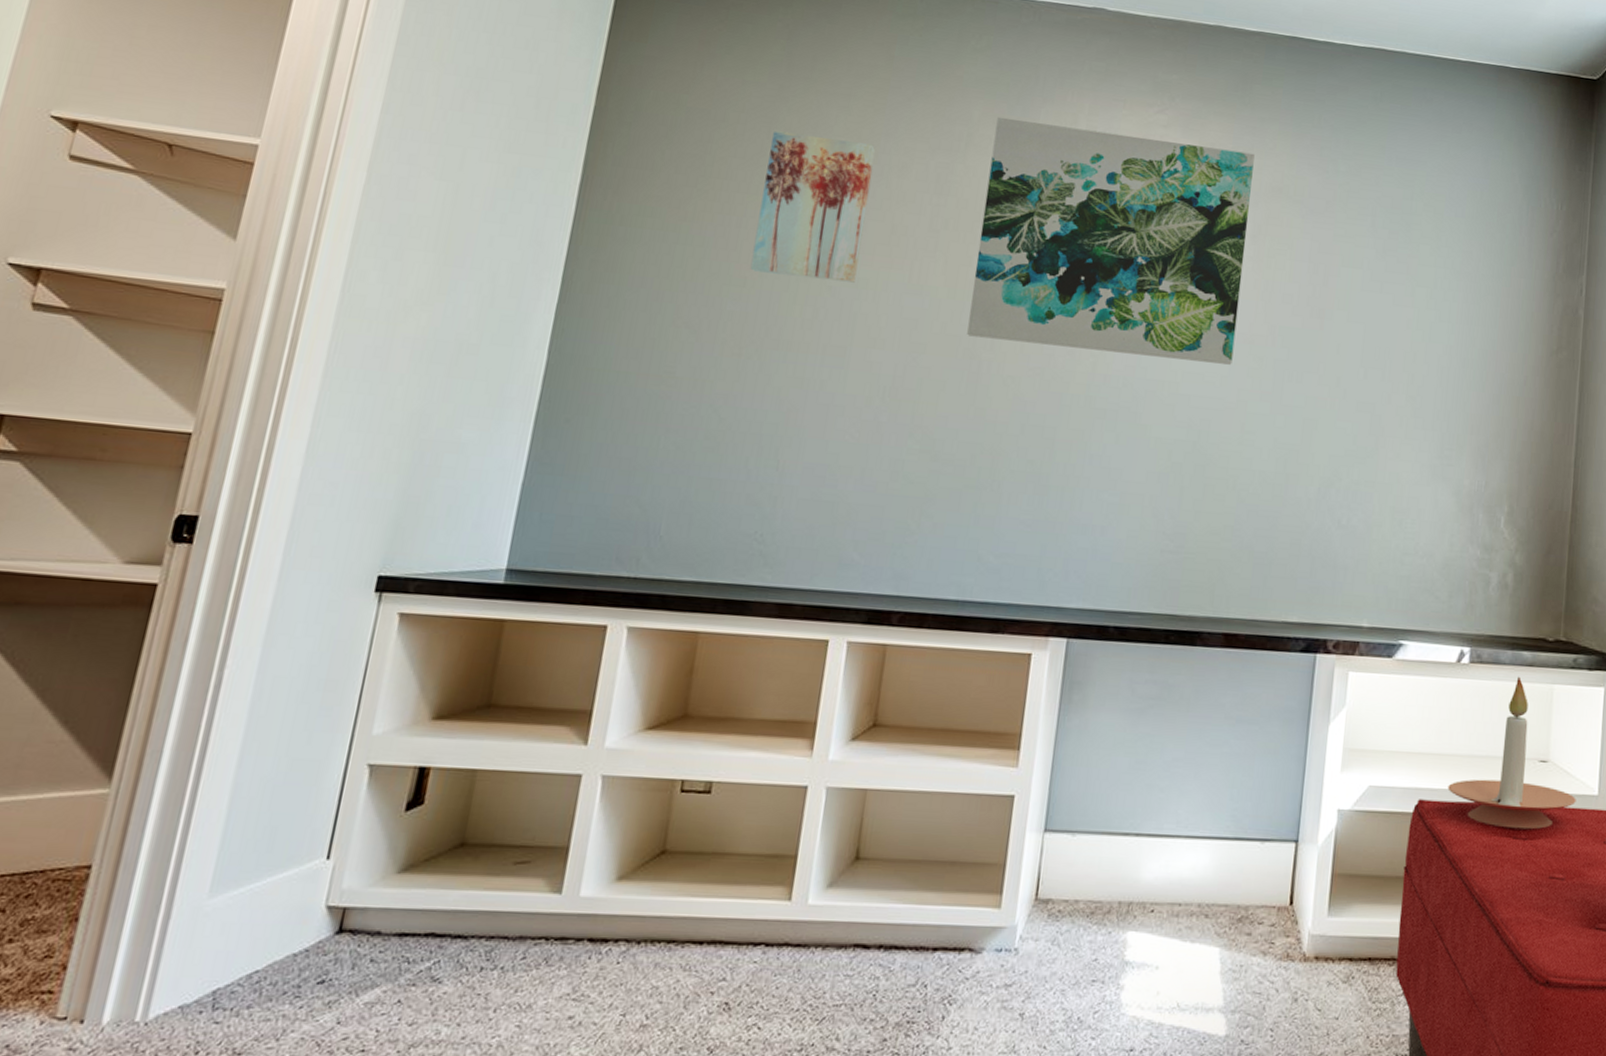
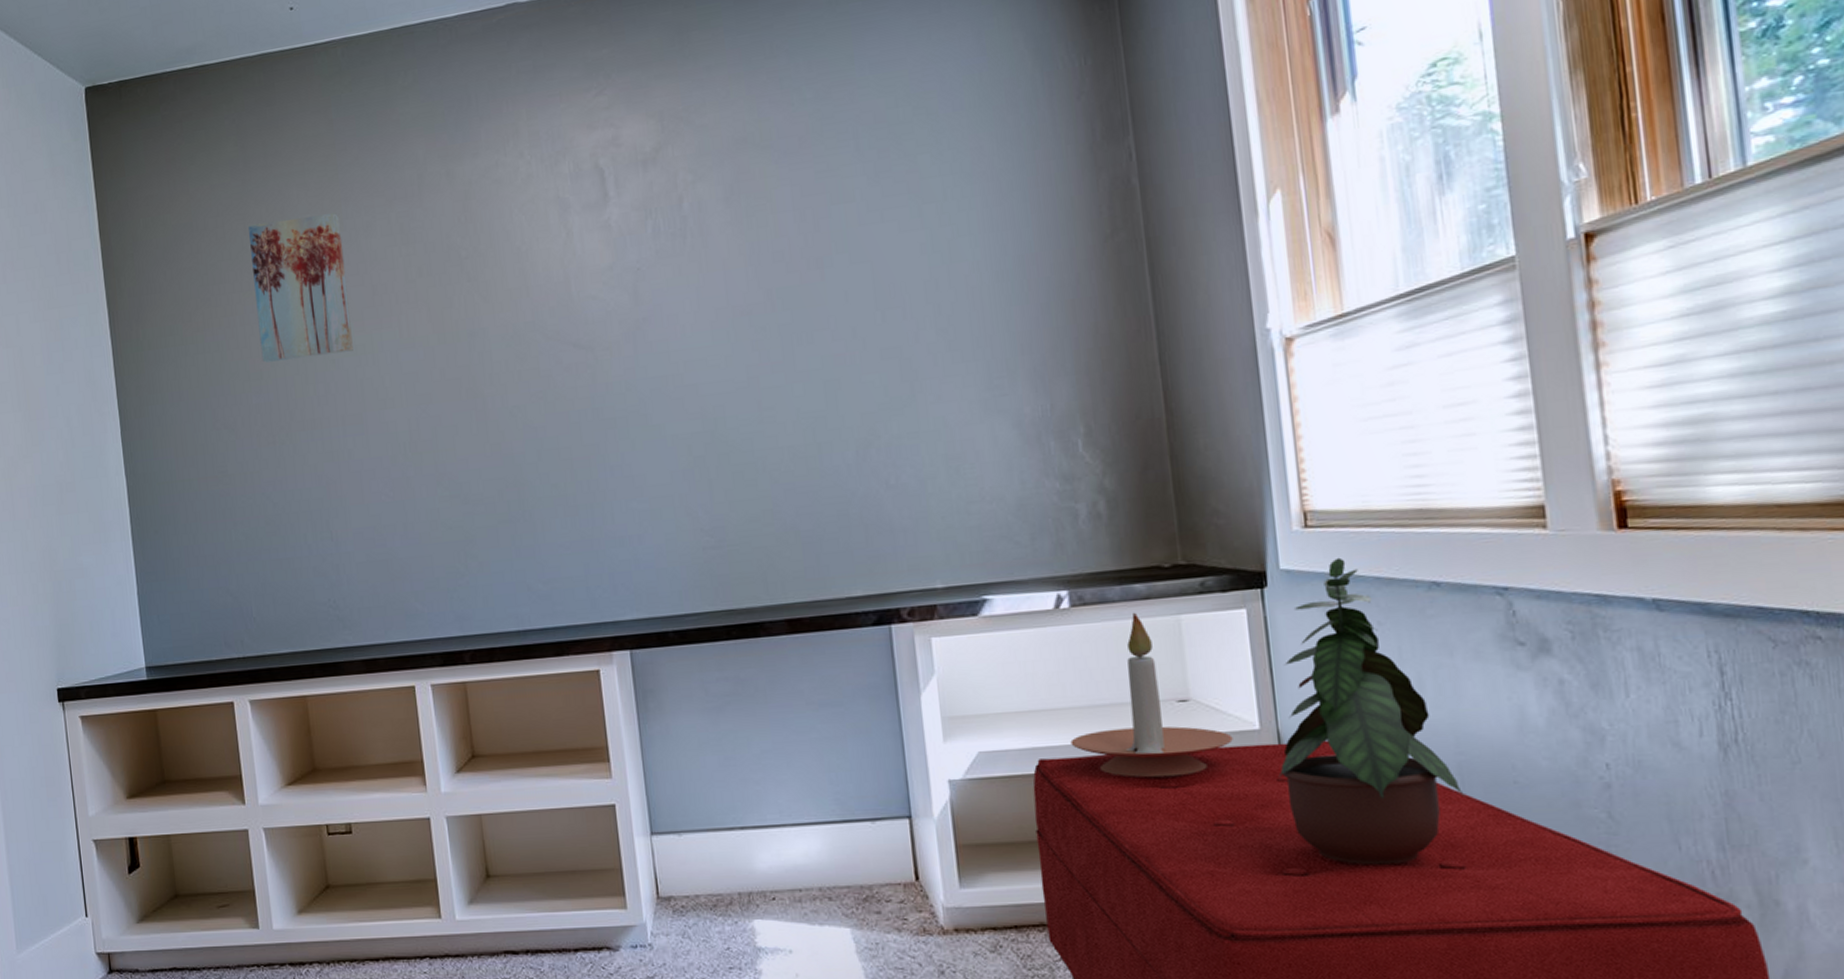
wall art: present [967,116,1255,365] -> none [441,108,734,376]

